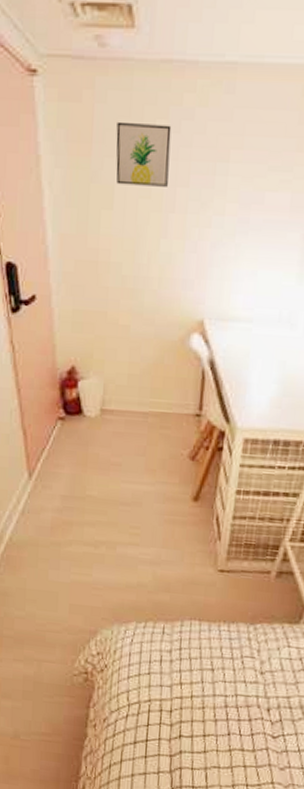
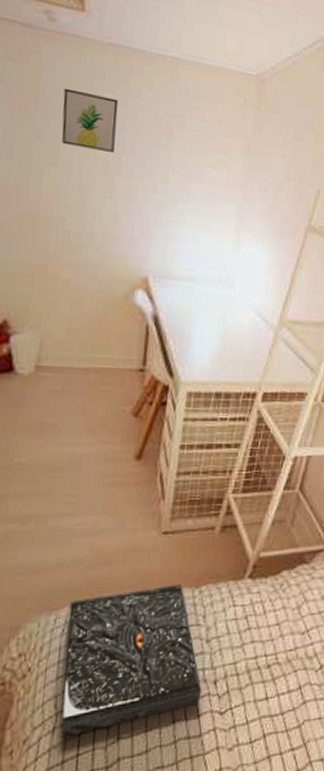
book: none [133,617,256,725] -> present [61,584,202,737]

